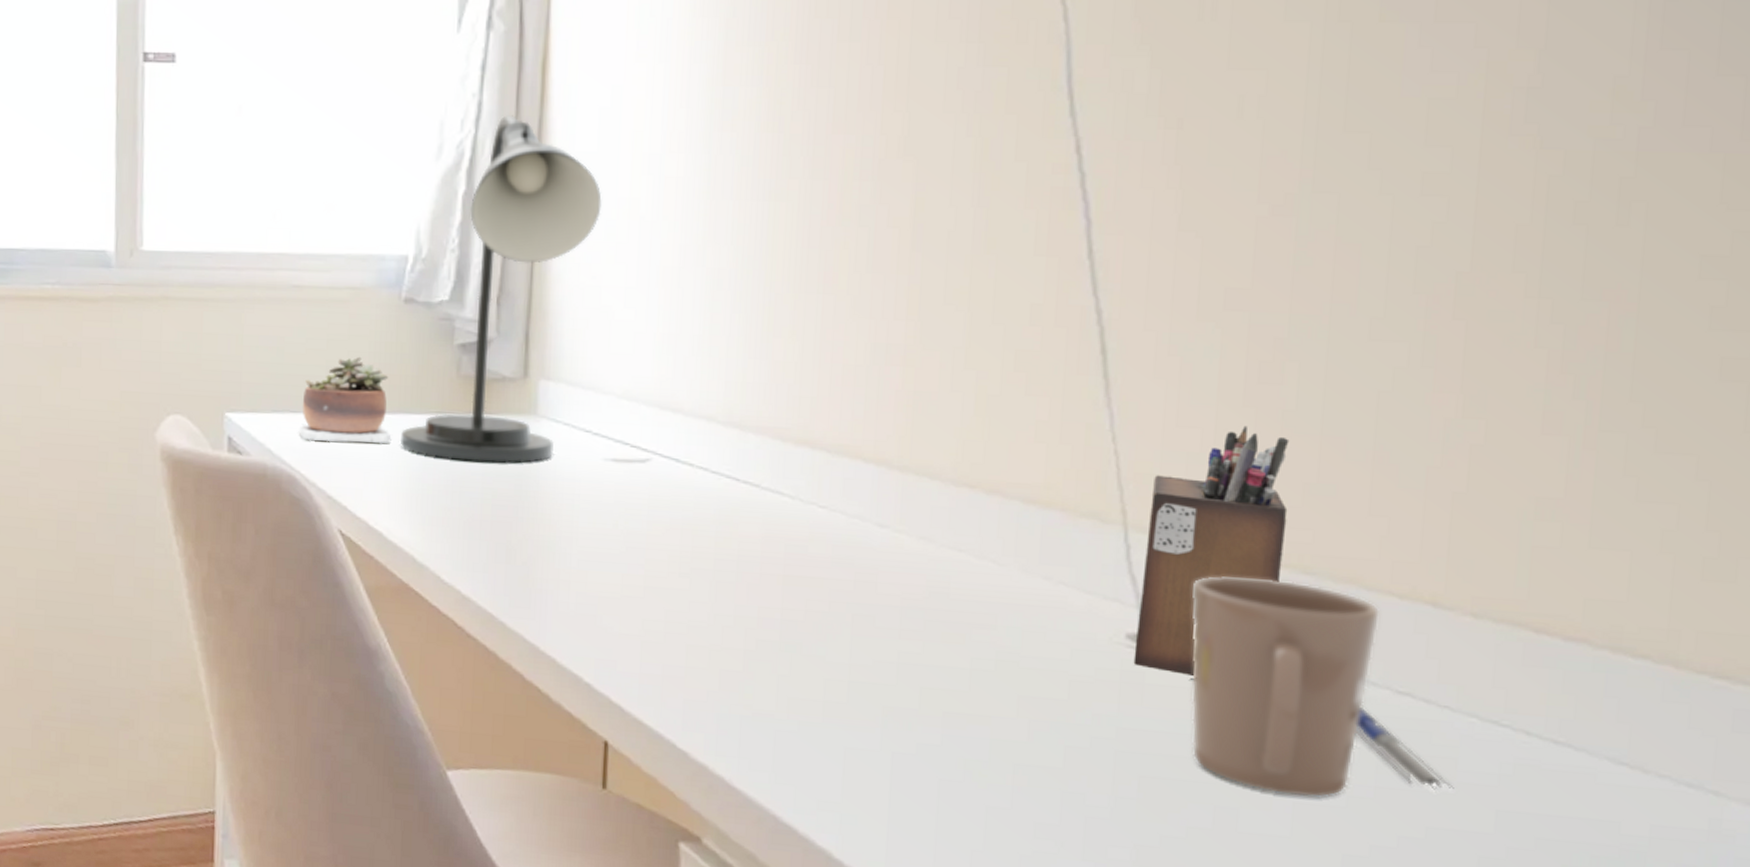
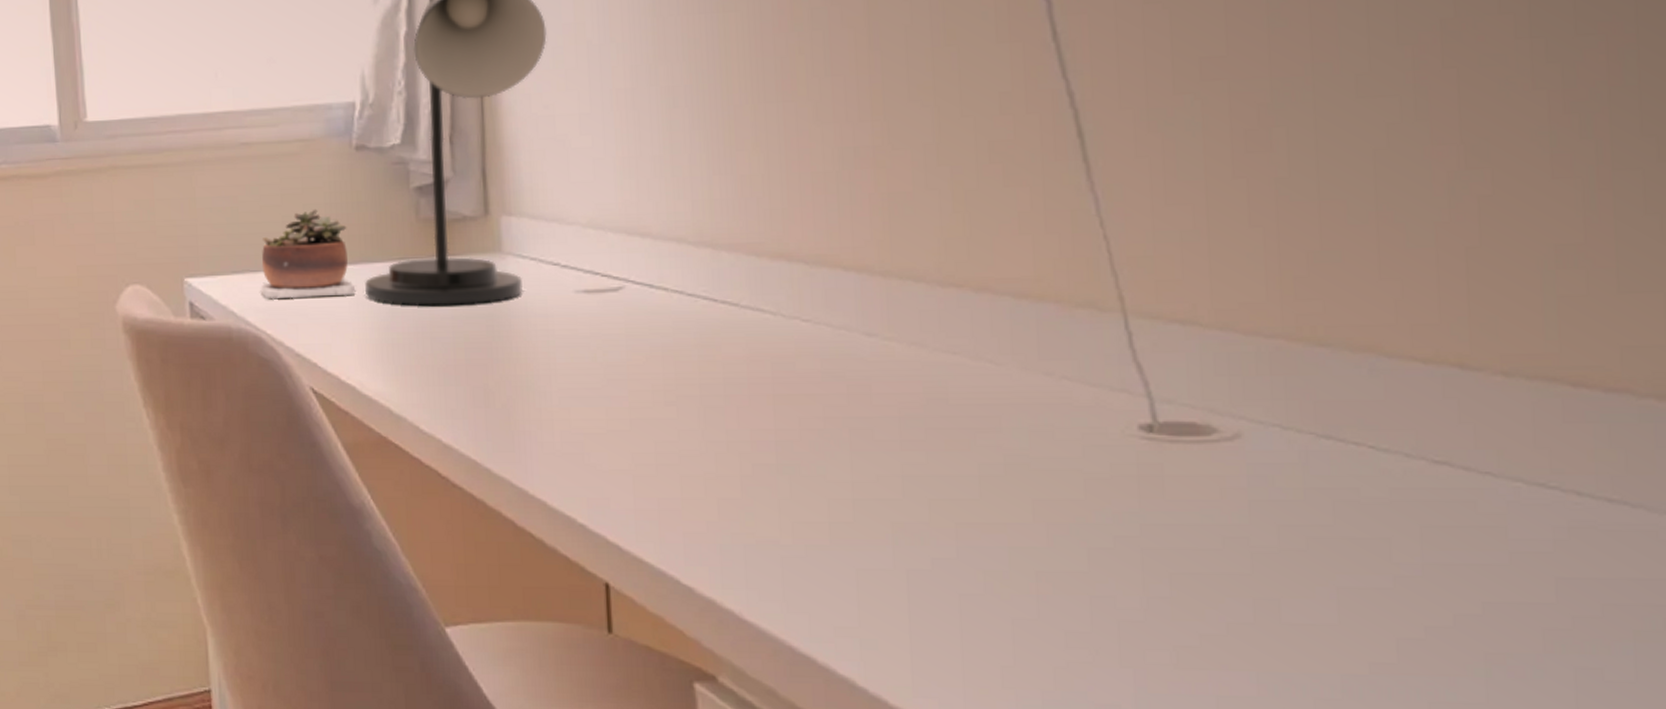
desk organizer: present [1133,425,1290,676] -> none [1148,197,1297,463]
mug: present [1191,576,1381,798] -> none [1203,354,1406,581]
pen: present [1355,706,1454,790] -> none [1393,480,1507,562]

